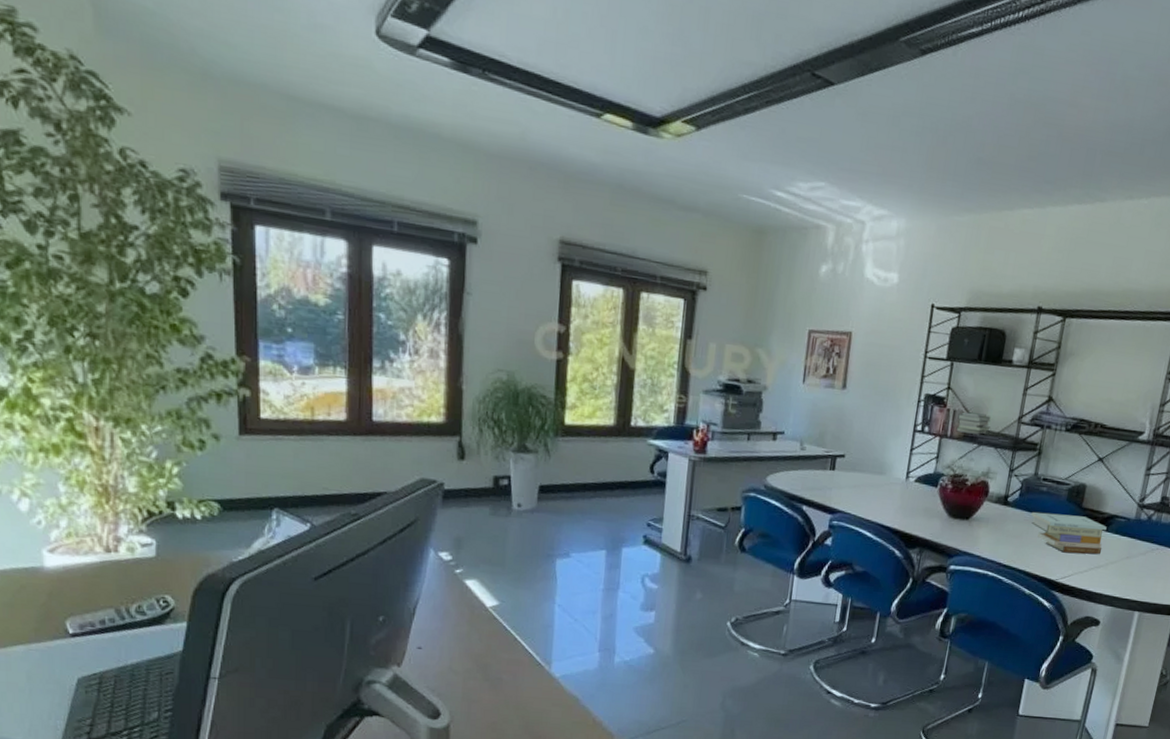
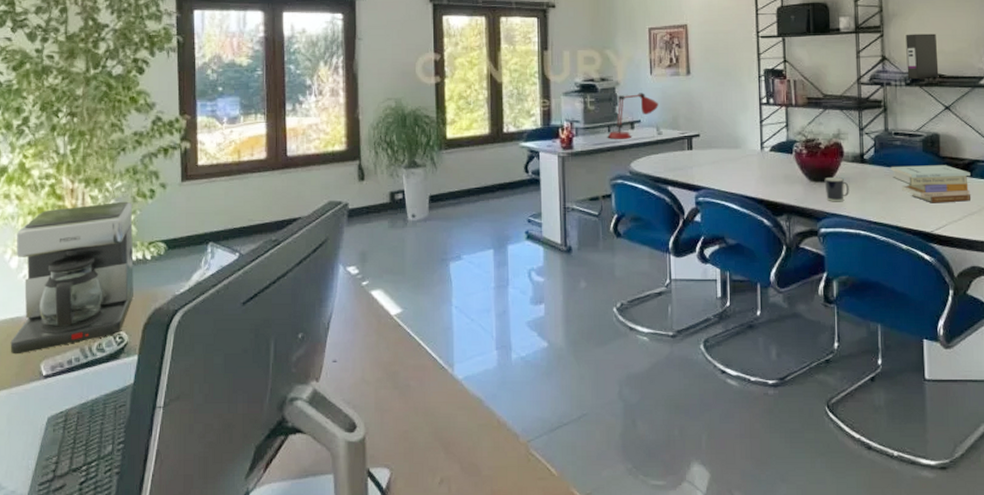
coffee maker: none [24,448,180,609] -> present [10,201,134,355]
desk lamp: none [745,400,807,451] -> present [607,93,659,139]
books: present [955,412,991,435] -> none [799,80,832,100]
mug: none [962,515,987,542] -> present [824,176,849,202]
binder: none [1069,376,1108,427] -> present [905,33,939,80]

